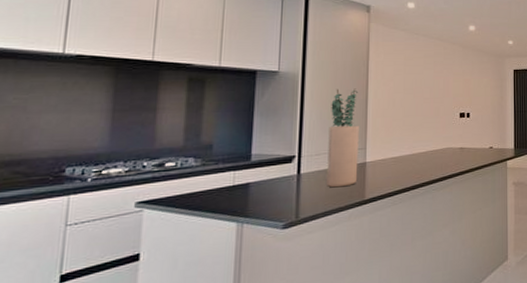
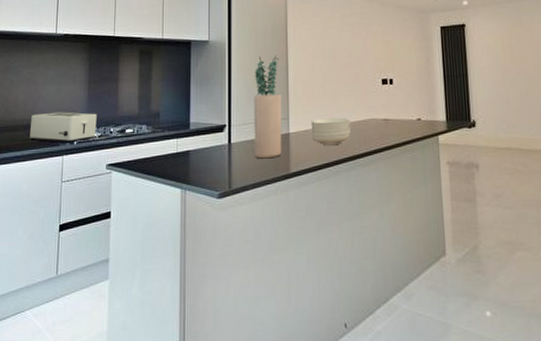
toaster: none [13,144,124,181] -> present [29,112,97,143]
bowl: none [389,147,429,173] -> present [311,117,351,146]

